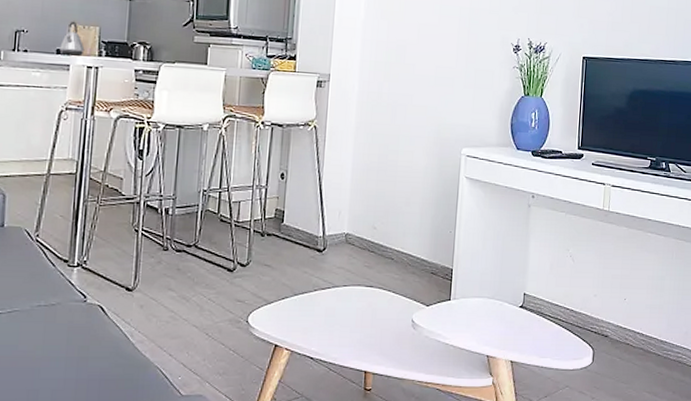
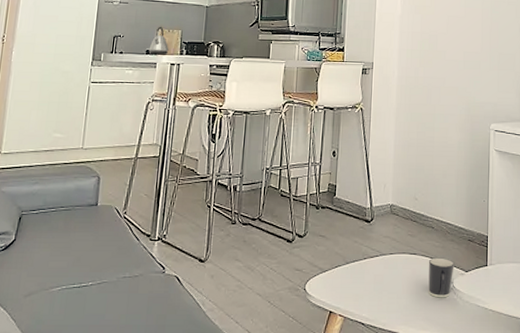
mug: none [385,290,415,333] -> present [428,257,454,298]

